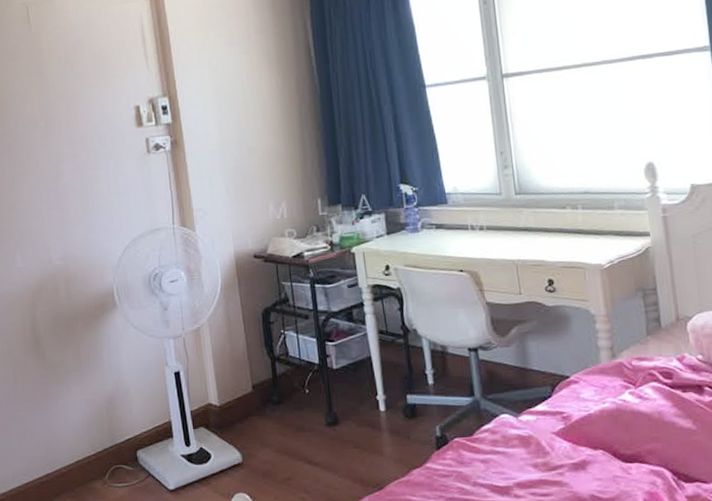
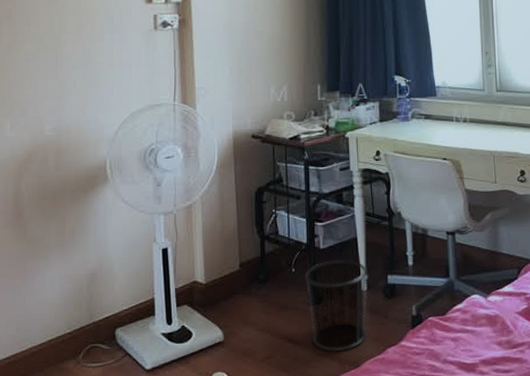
waste bin: none [319,379,388,474] -> present [305,259,367,352]

